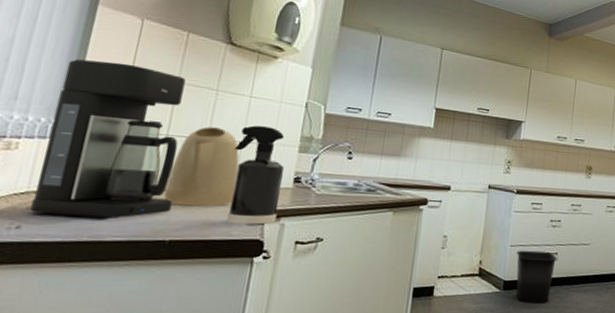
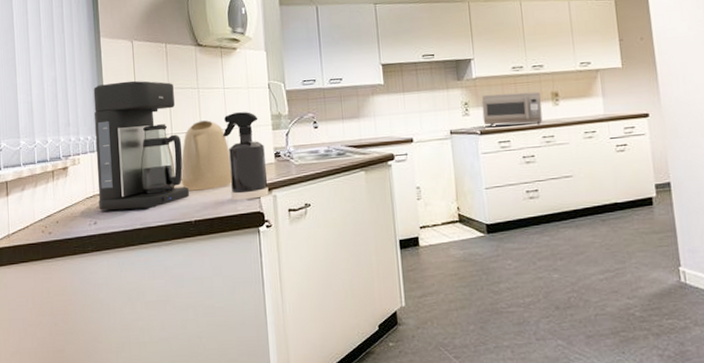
waste bin: present [516,250,557,303] -> none [493,189,539,245]
microwave: none [521,157,578,193] -> present [481,91,543,128]

